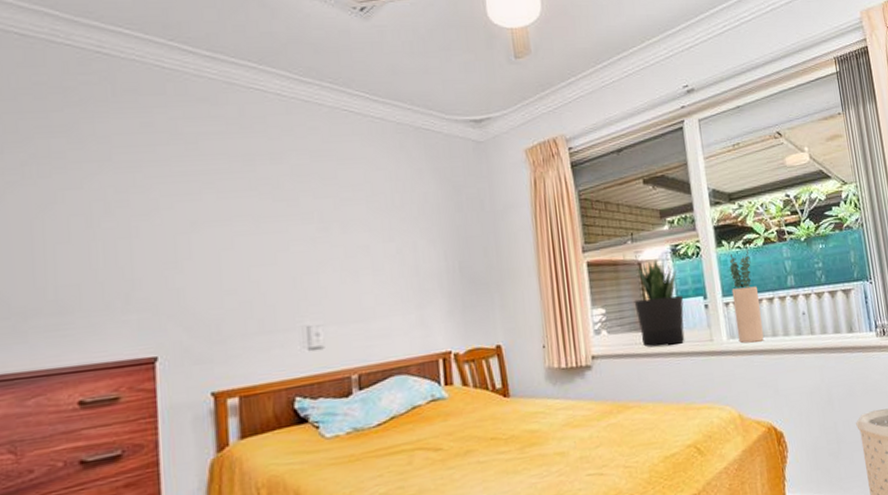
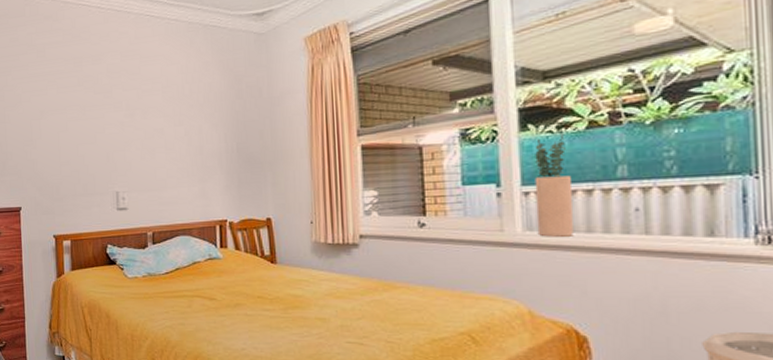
planter: present [634,259,685,348] -> none [410,143,470,233]

